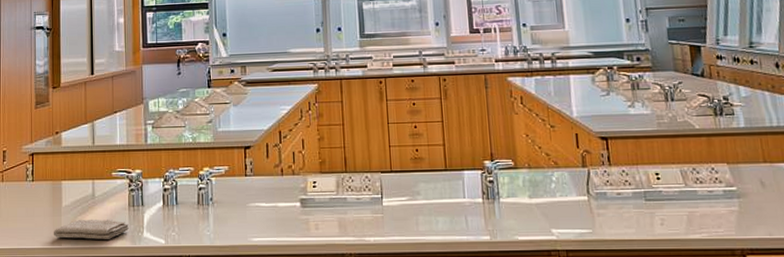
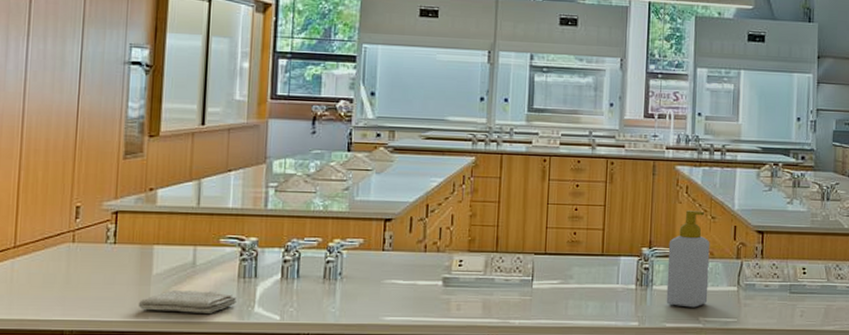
soap bottle: none [510,120,558,220] -> present [666,210,710,308]

